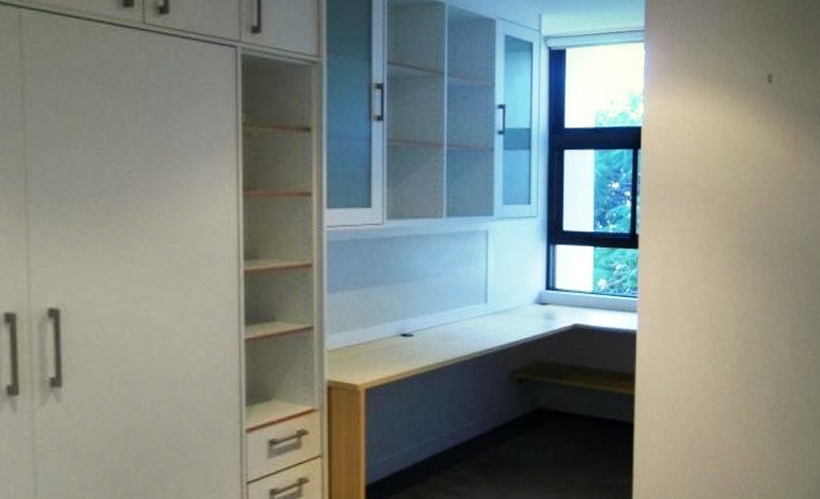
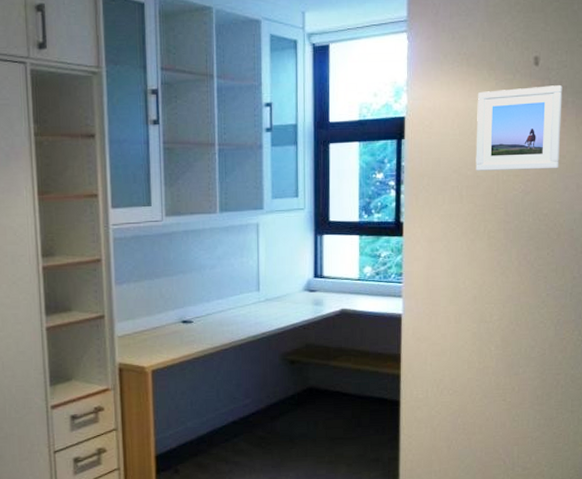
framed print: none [711,103,795,186] -> present [476,85,563,171]

